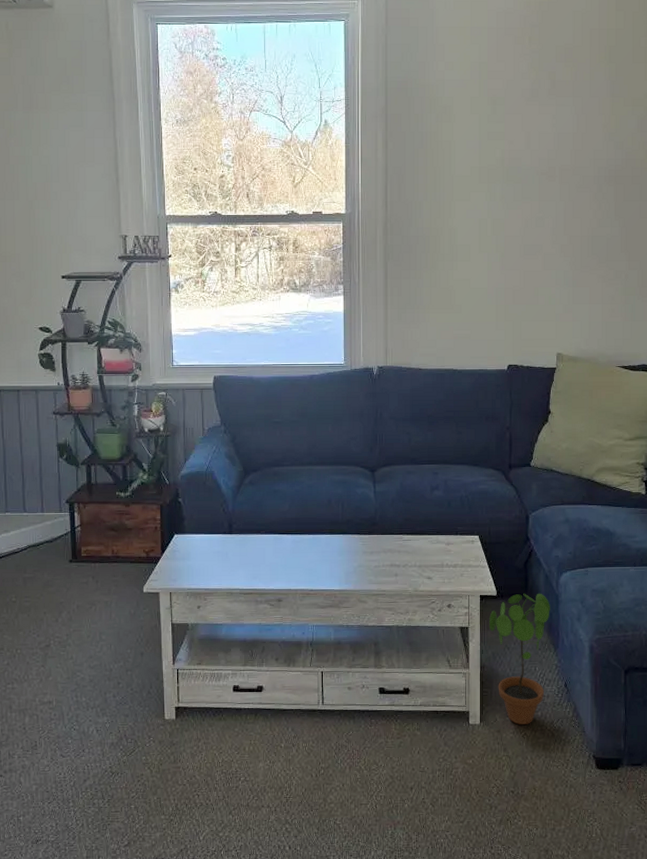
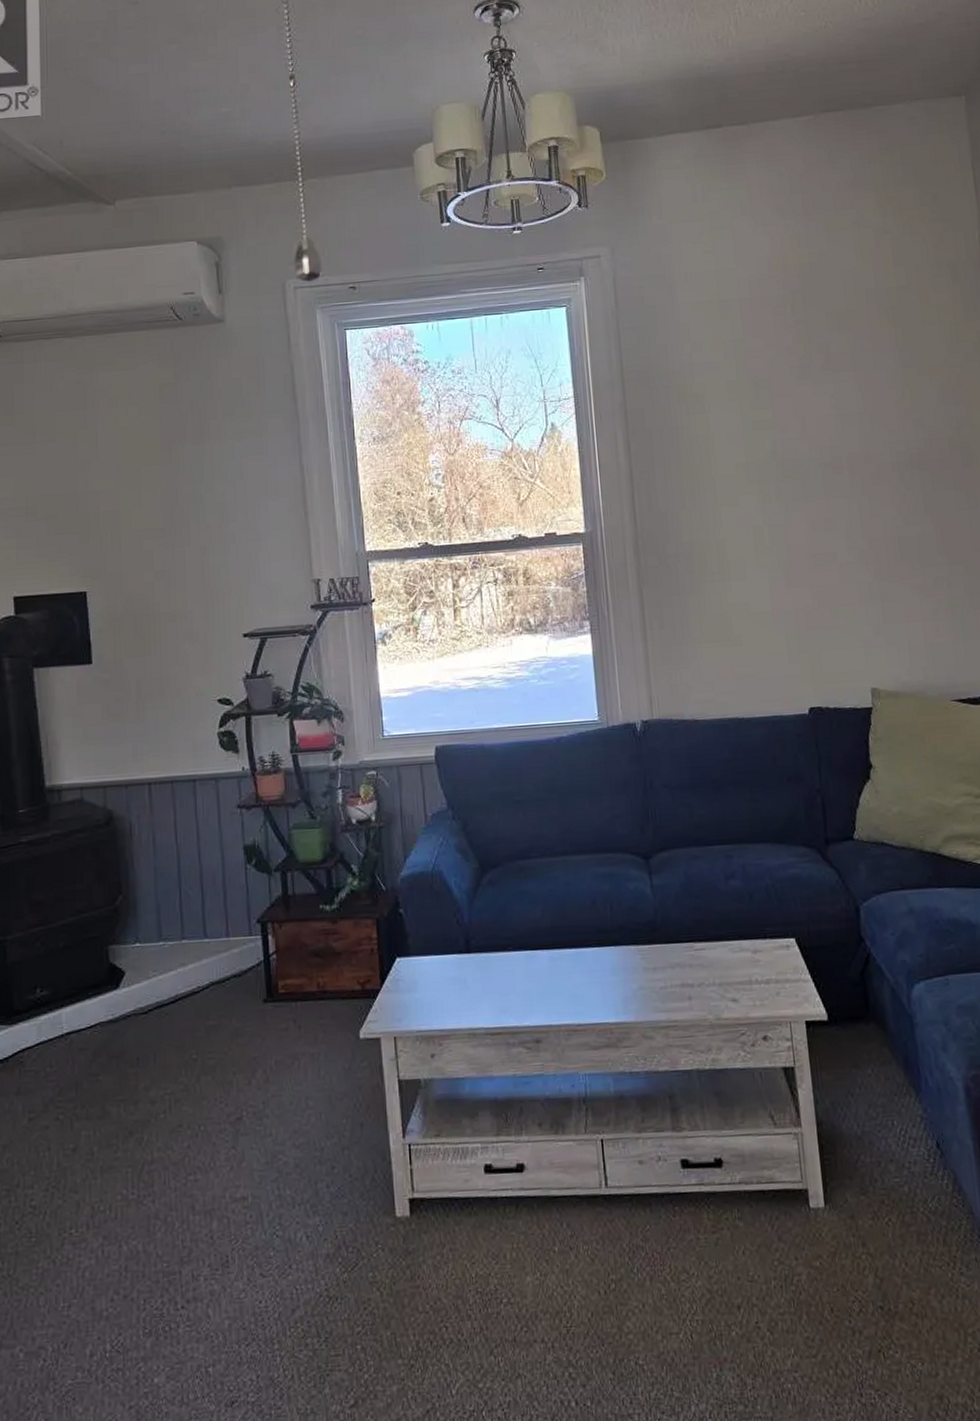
potted plant: present [489,593,550,725] -> none [821,1015,910,1206]

